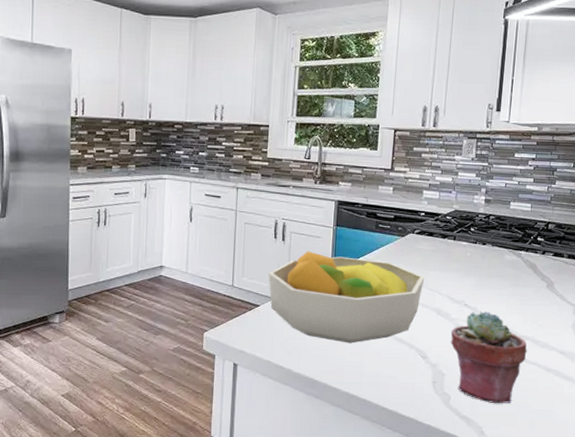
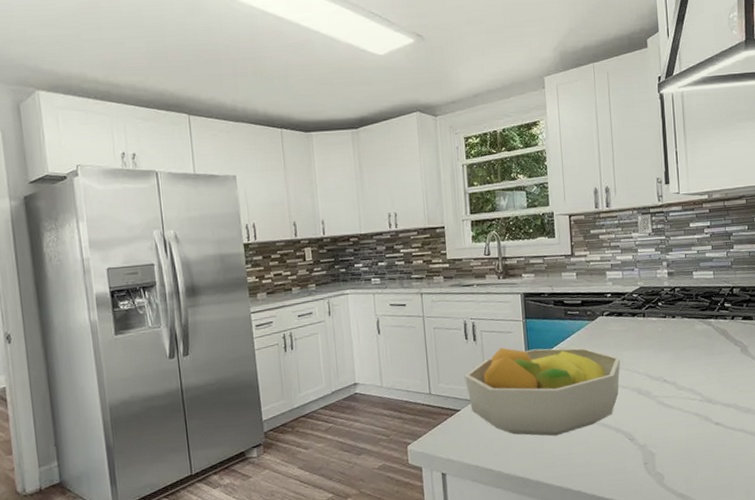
potted succulent: present [450,311,527,404] -> none [654,384,732,477]

